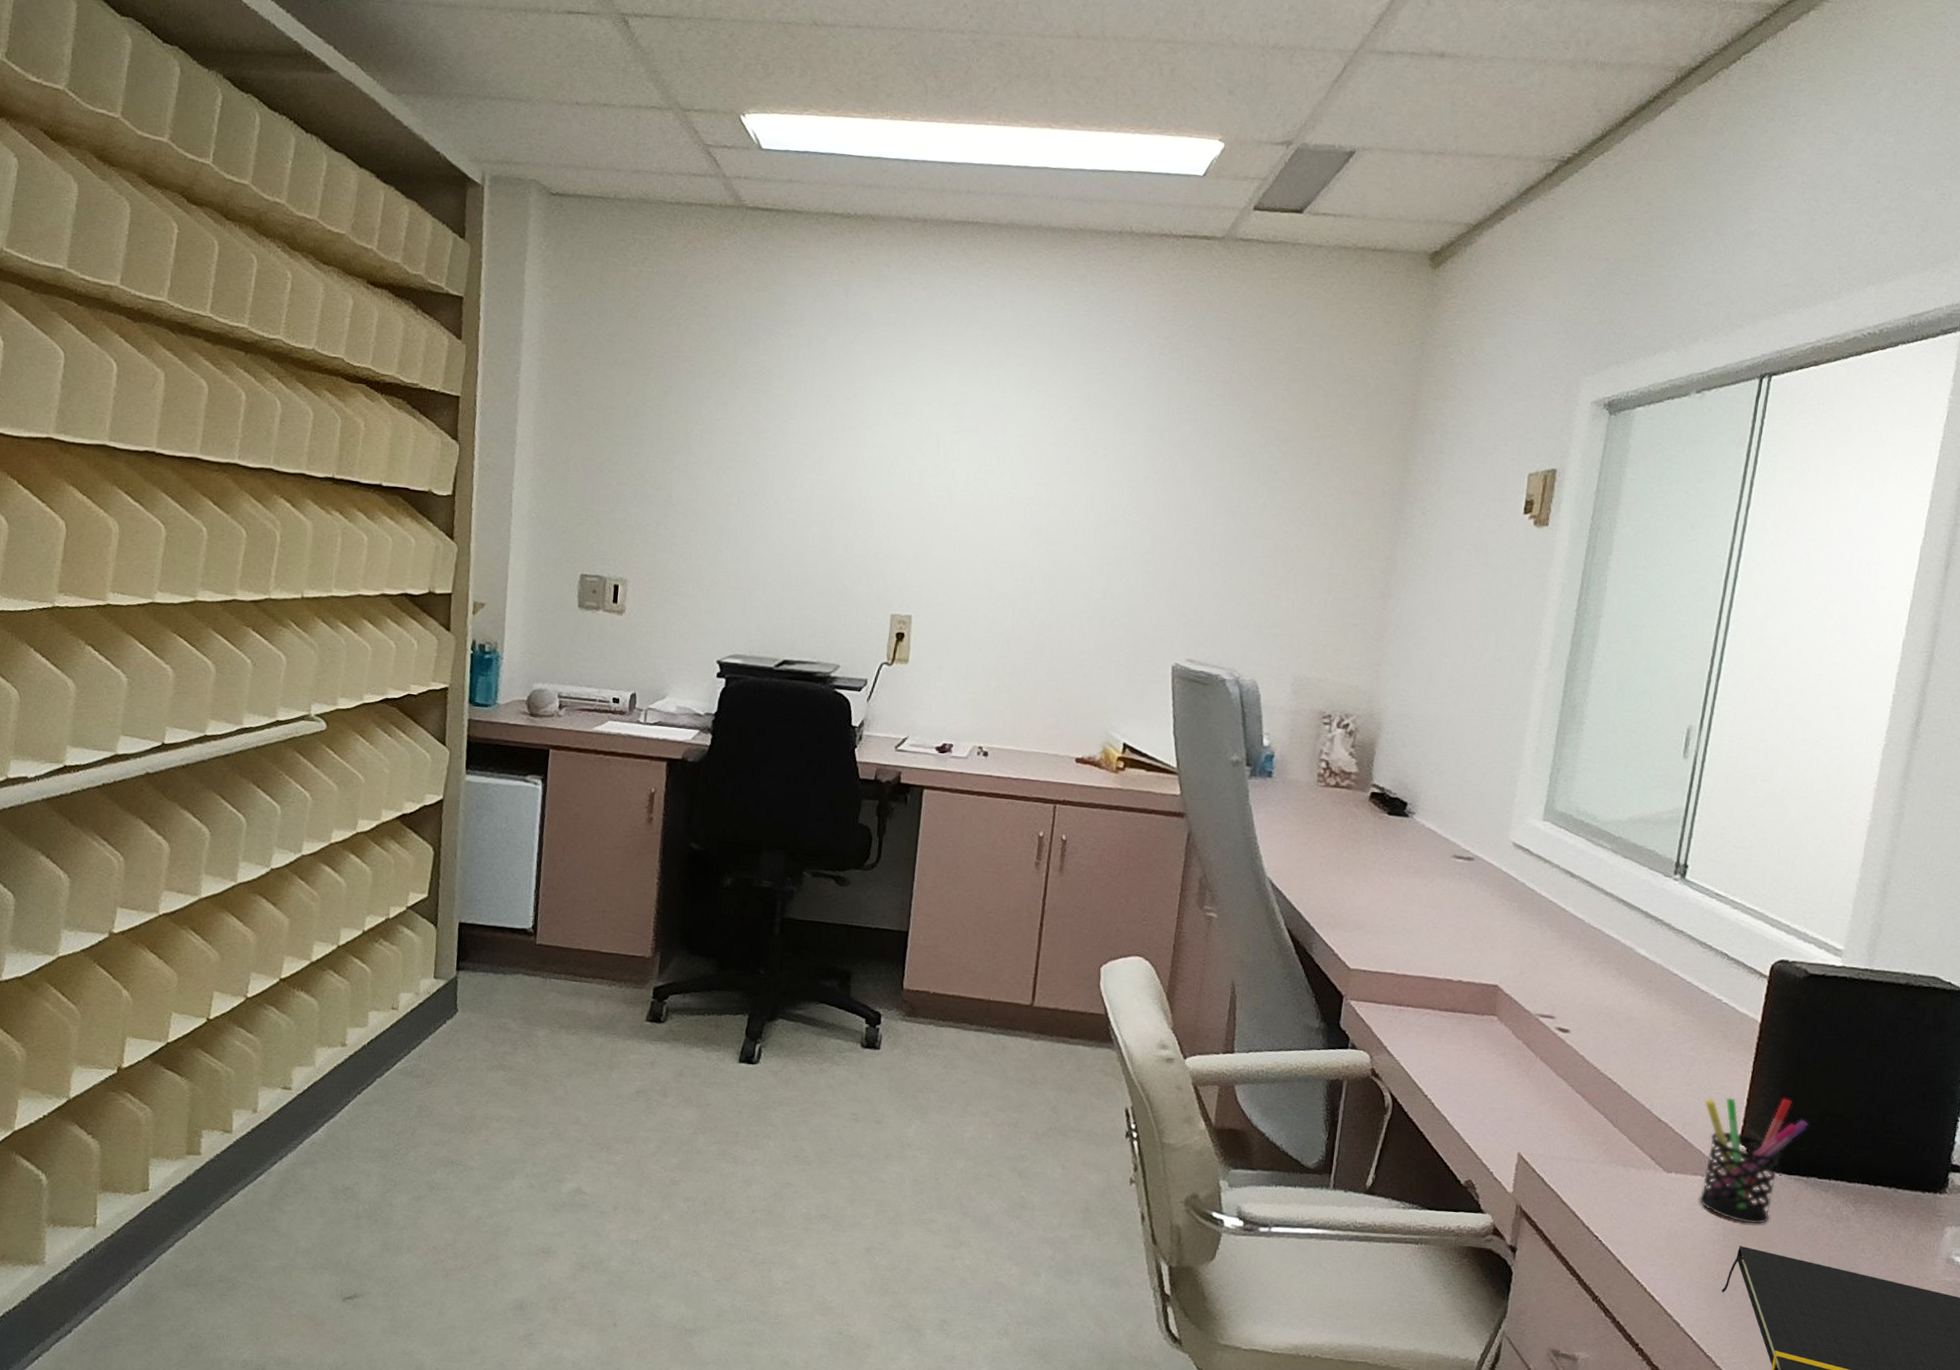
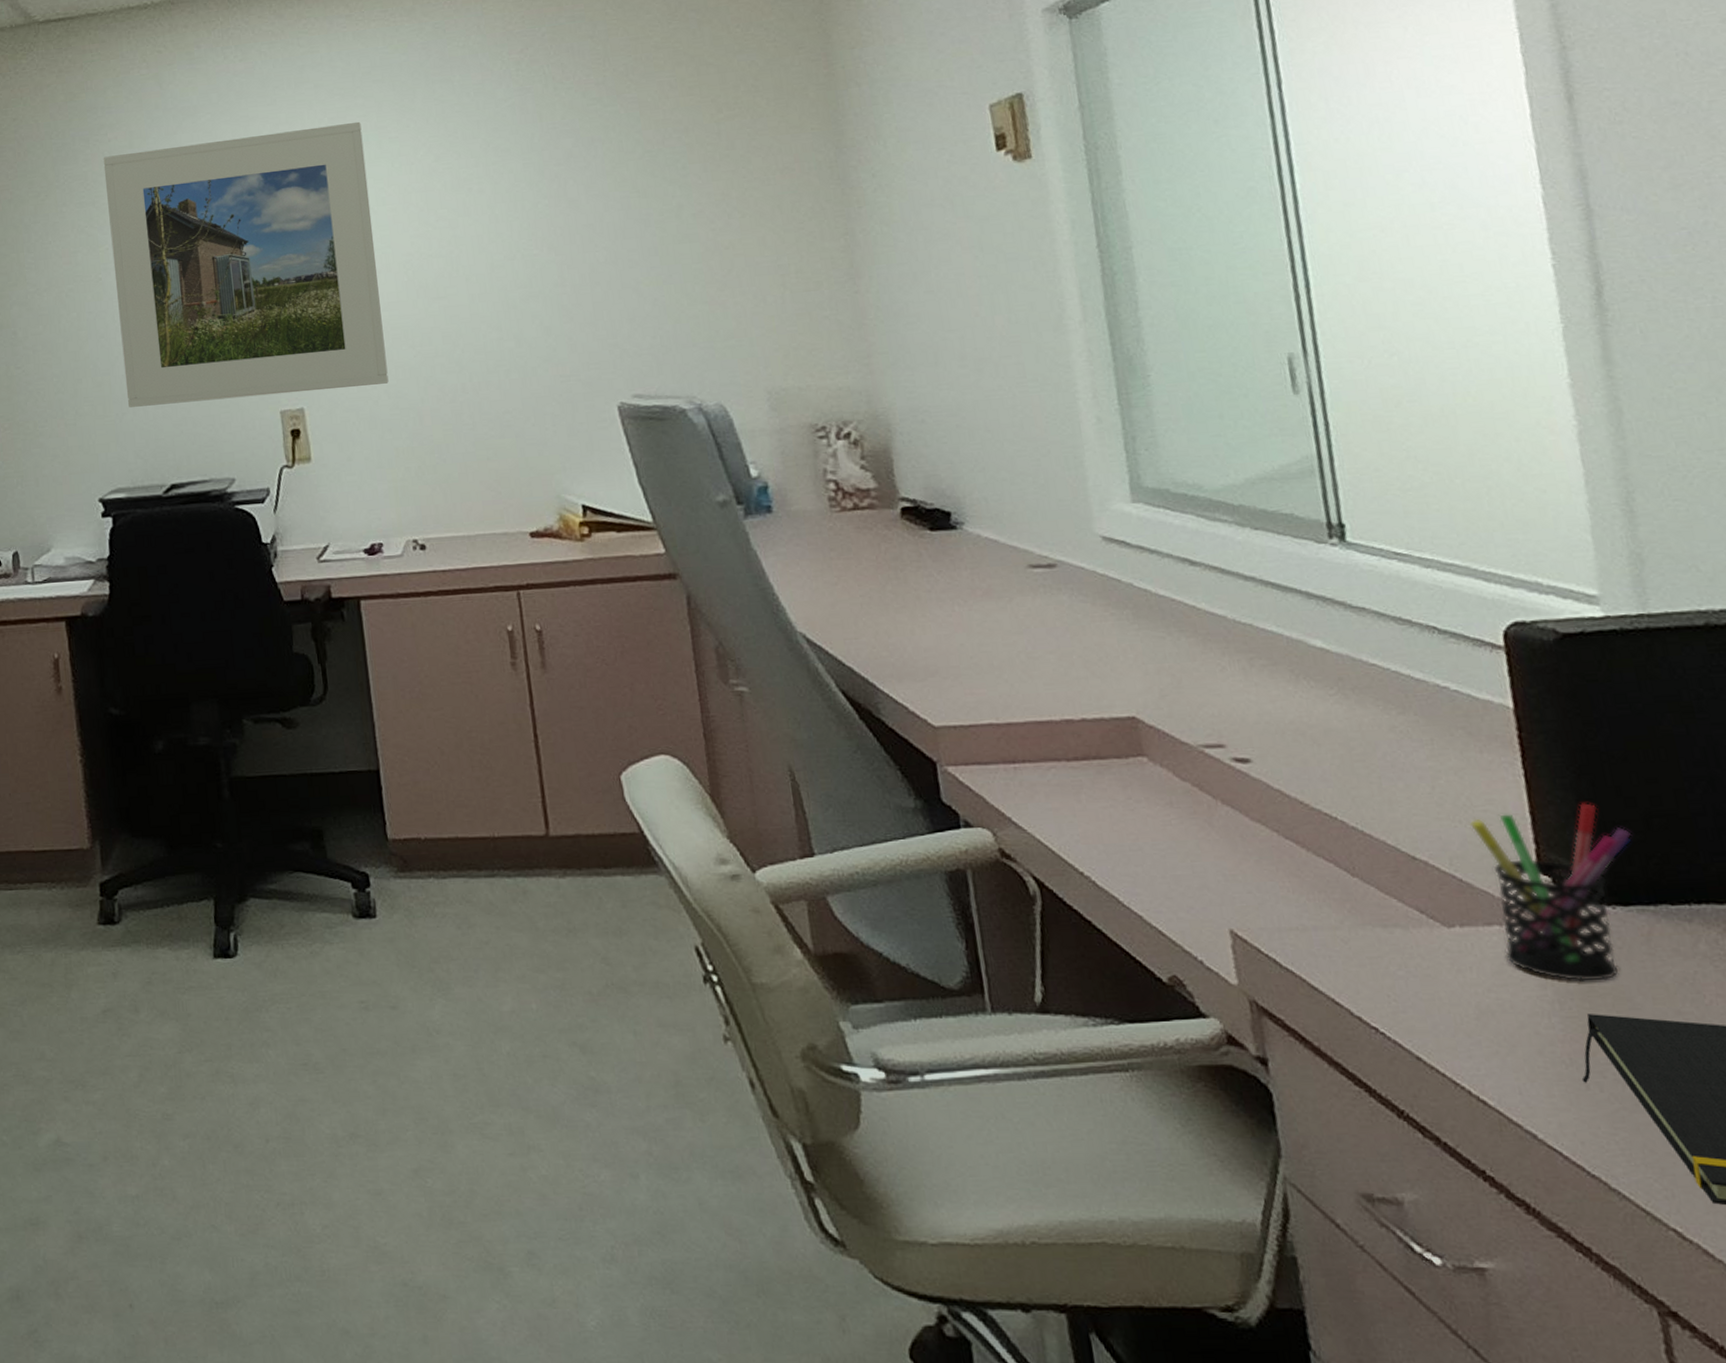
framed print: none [760,350,1016,608] -> present [103,121,389,407]

